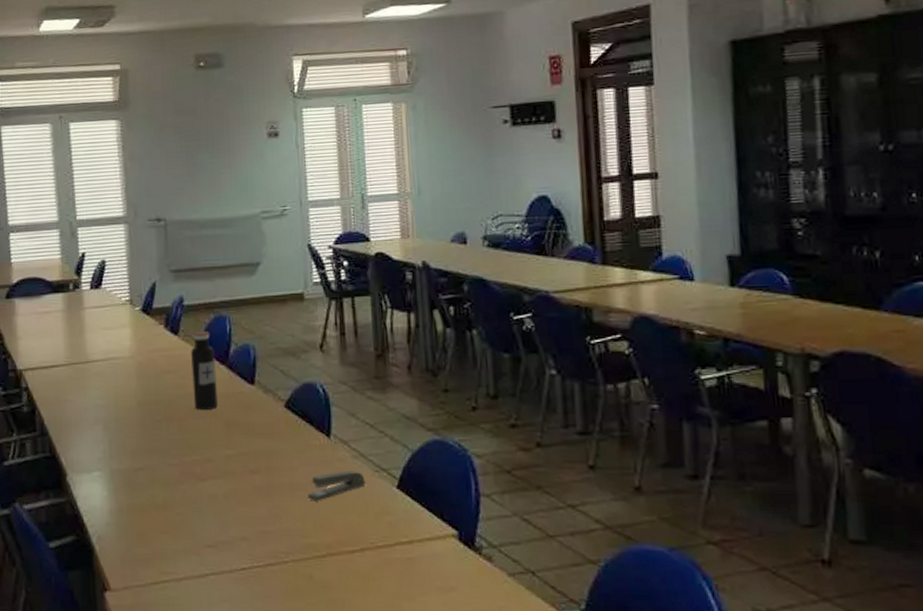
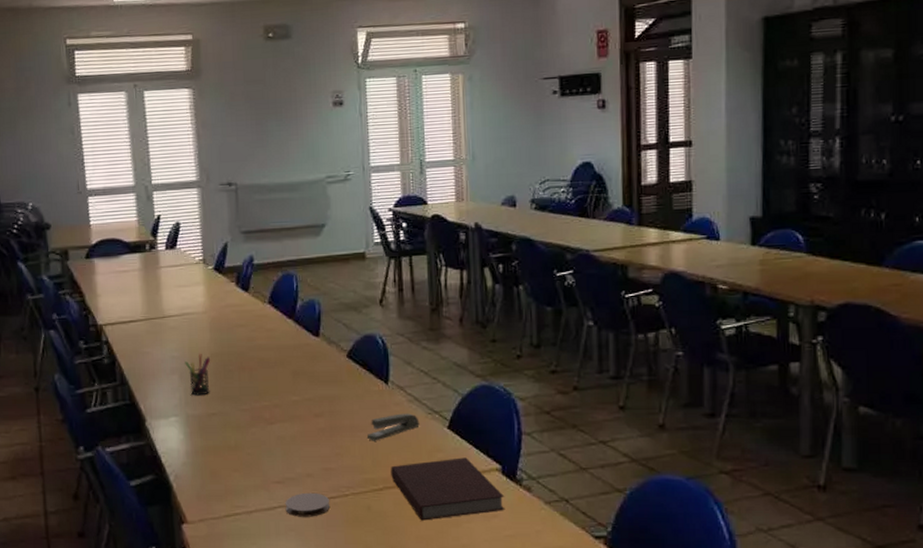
pen holder: none [109,402,138,448] -> present [185,354,211,396]
water bottle: present [191,330,218,410] -> none [260,287,285,360]
coaster: none [217,558,268,586] -> present [285,492,331,517]
notebook: none [334,521,464,593] -> present [391,457,506,521]

